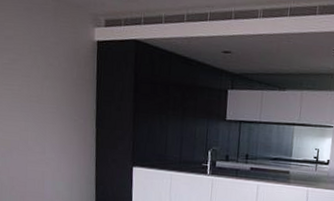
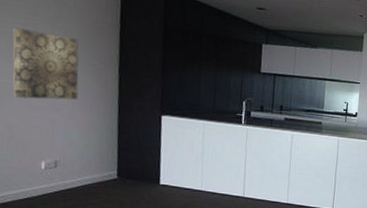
wall art: none [12,90,63,154] -> present [13,28,79,100]

